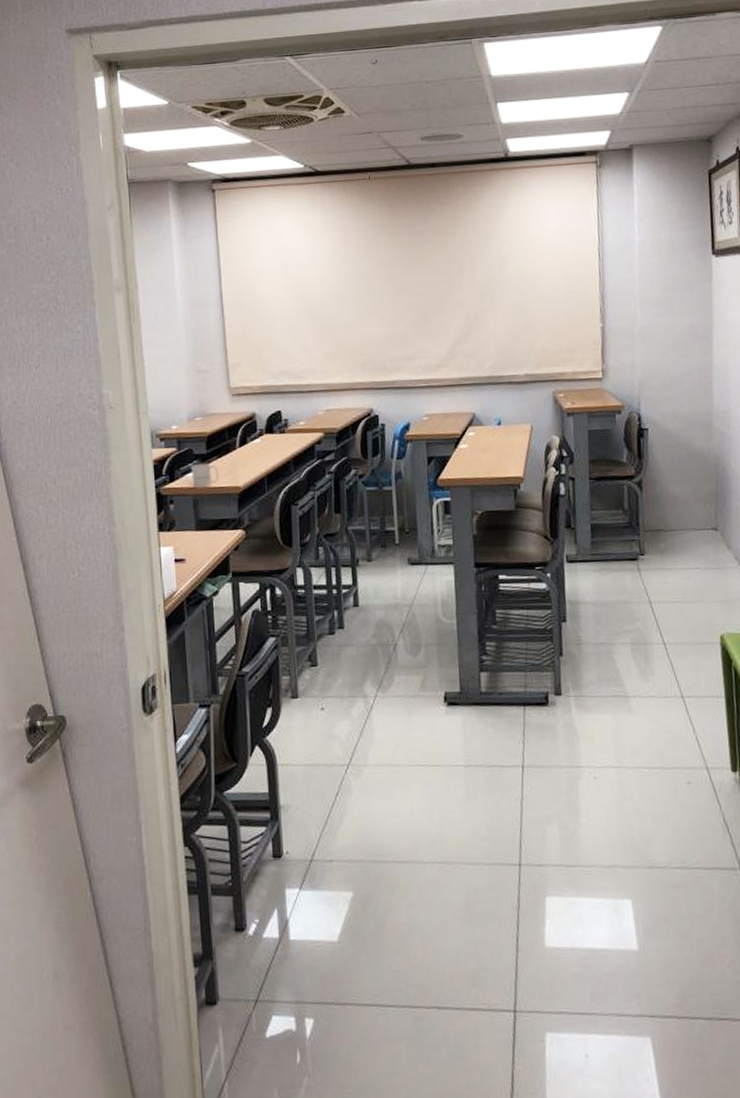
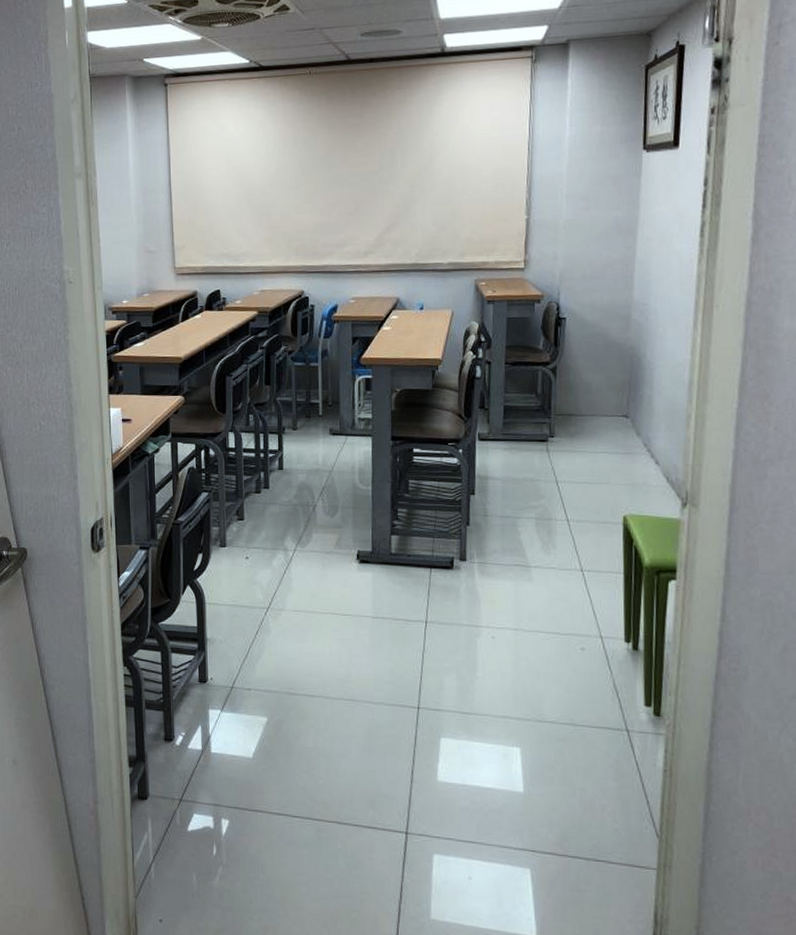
mug: present [191,463,220,489] -> none [139,334,163,357]

